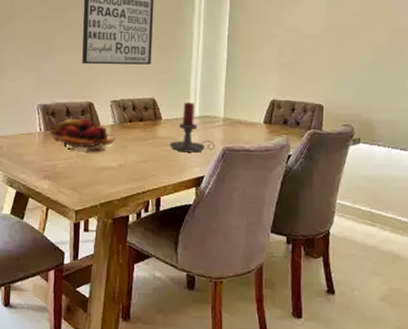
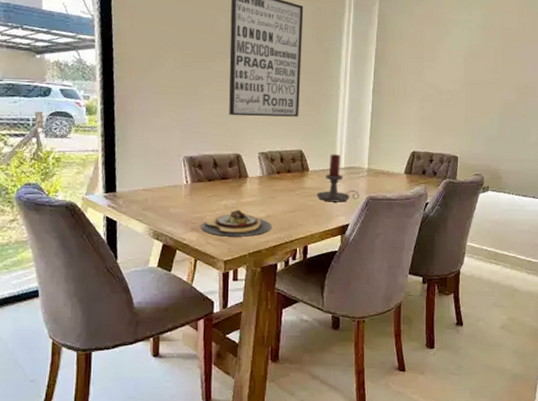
fruit basket: present [48,118,116,152] -> none [195,170,264,203]
plate: none [53,158,124,186] -> present [201,209,273,237]

